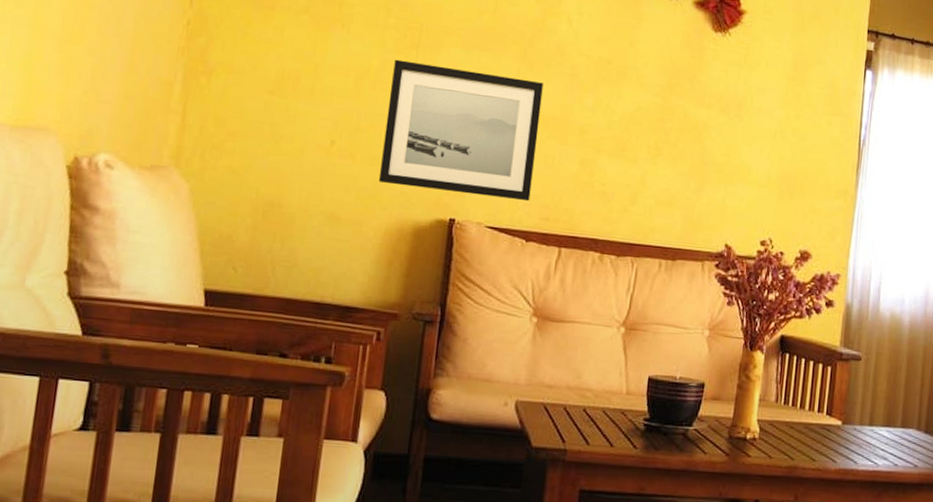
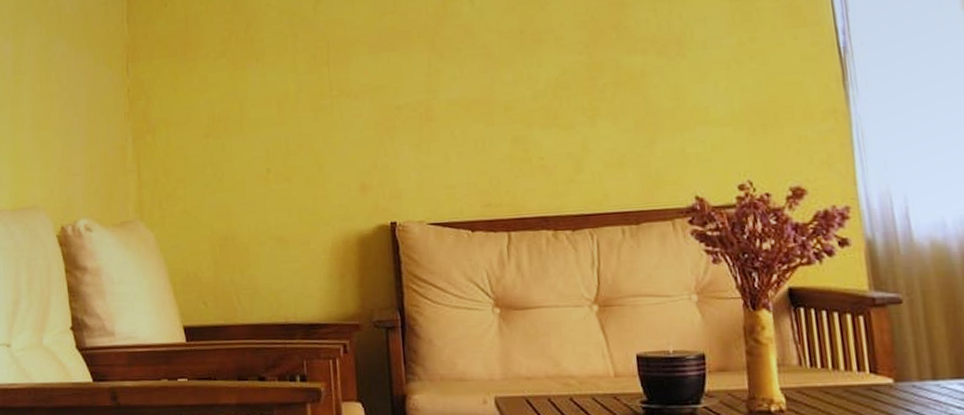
wall art: present [378,59,544,202] -> none [309,69,467,200]

